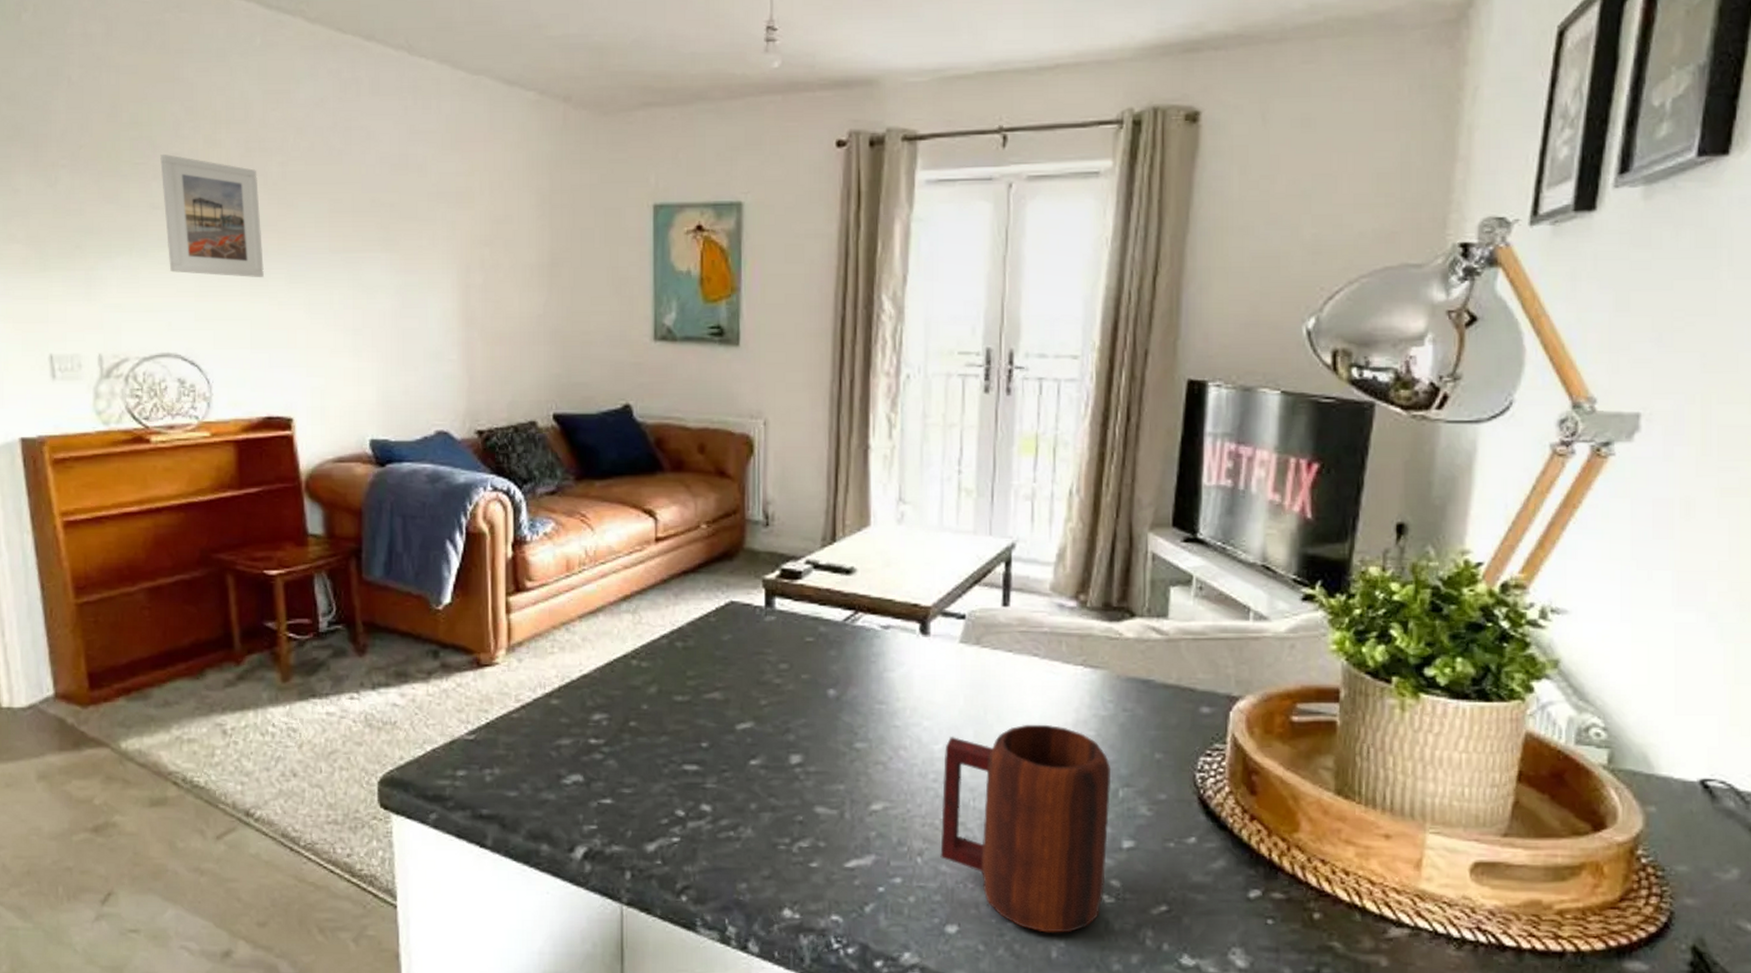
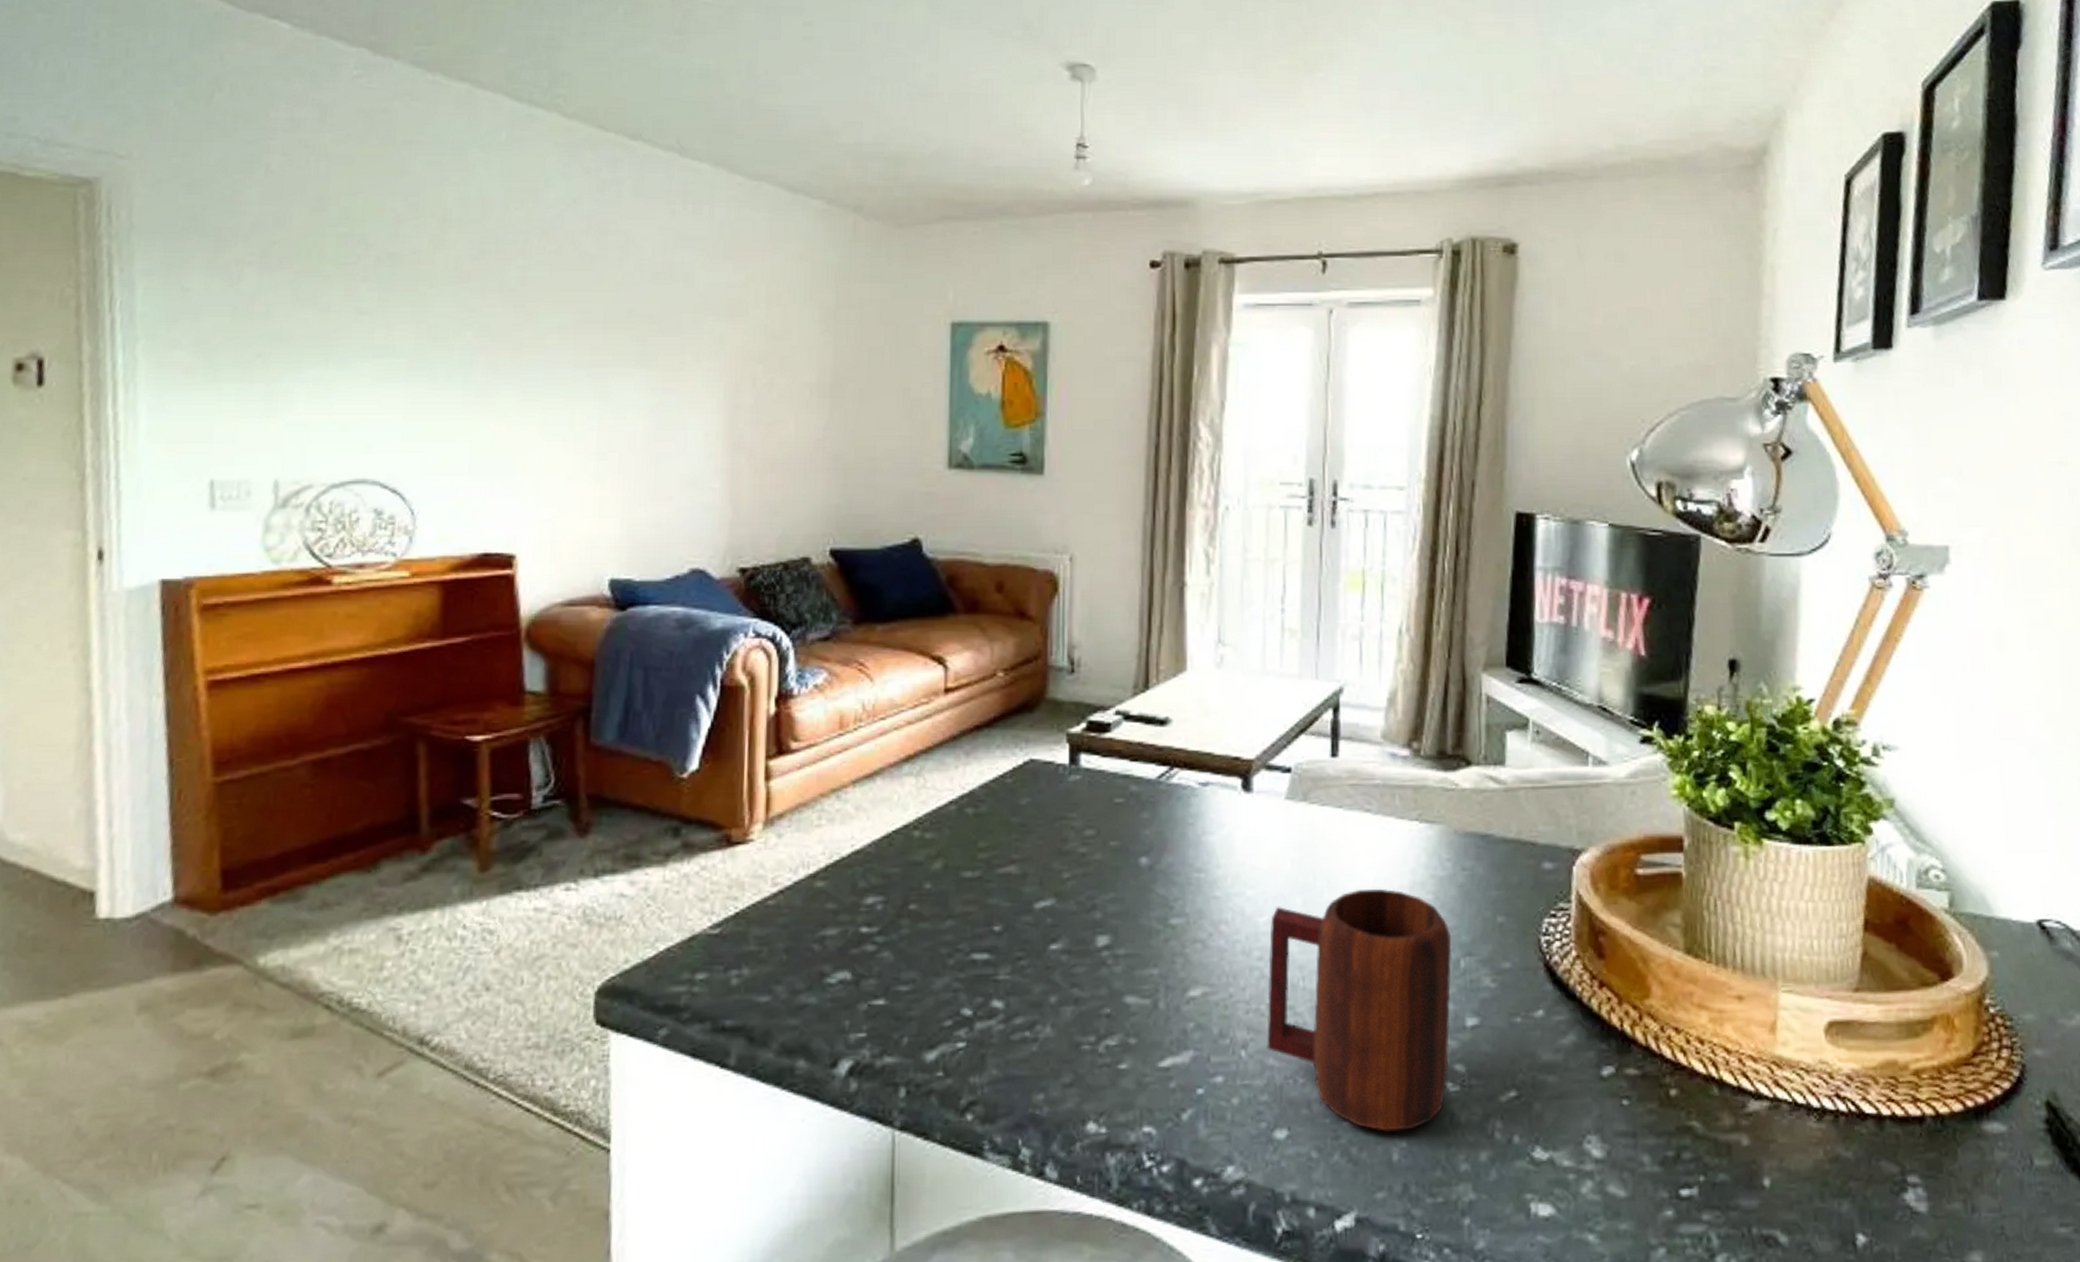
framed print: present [160,154,264,277] -> none [373,254,492,393]

